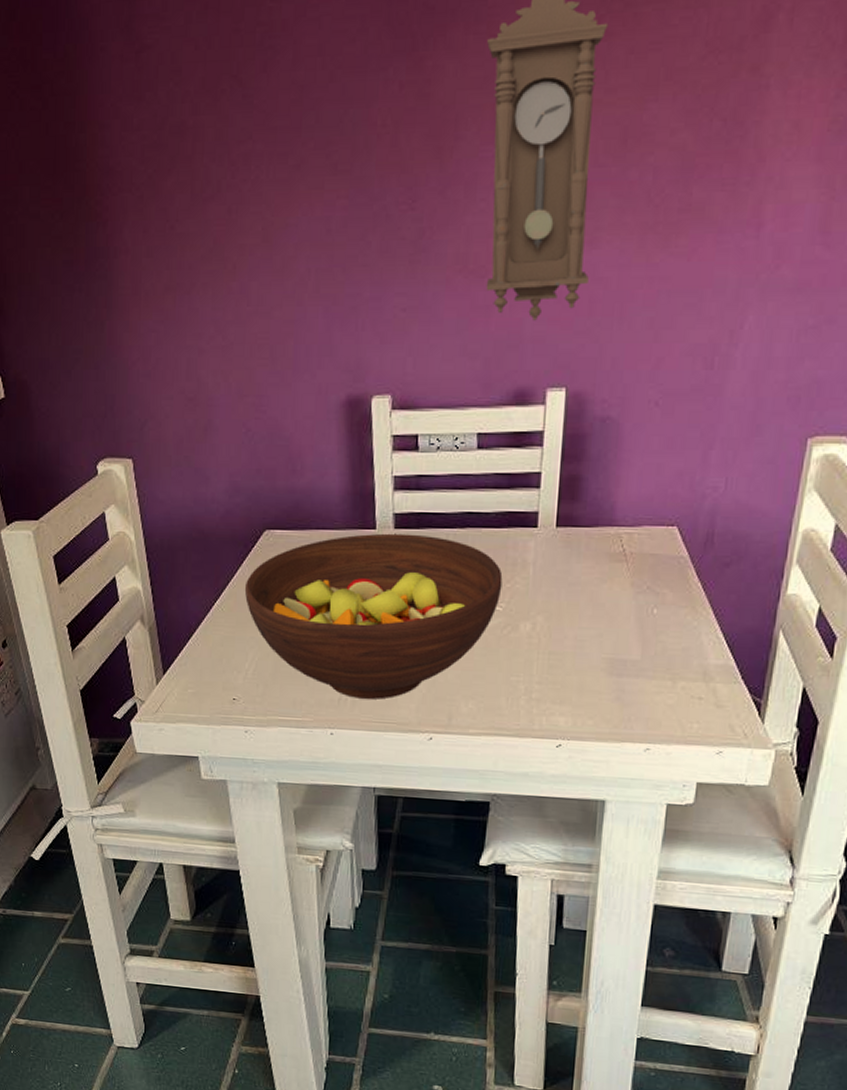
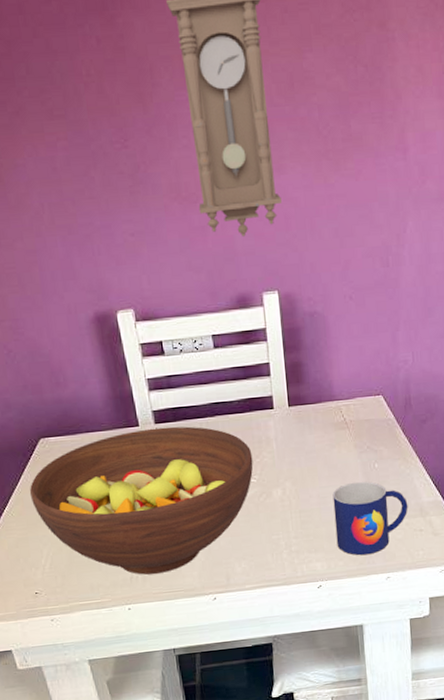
mug: none [588,627,689,718] -> present [332,481,408,556]

